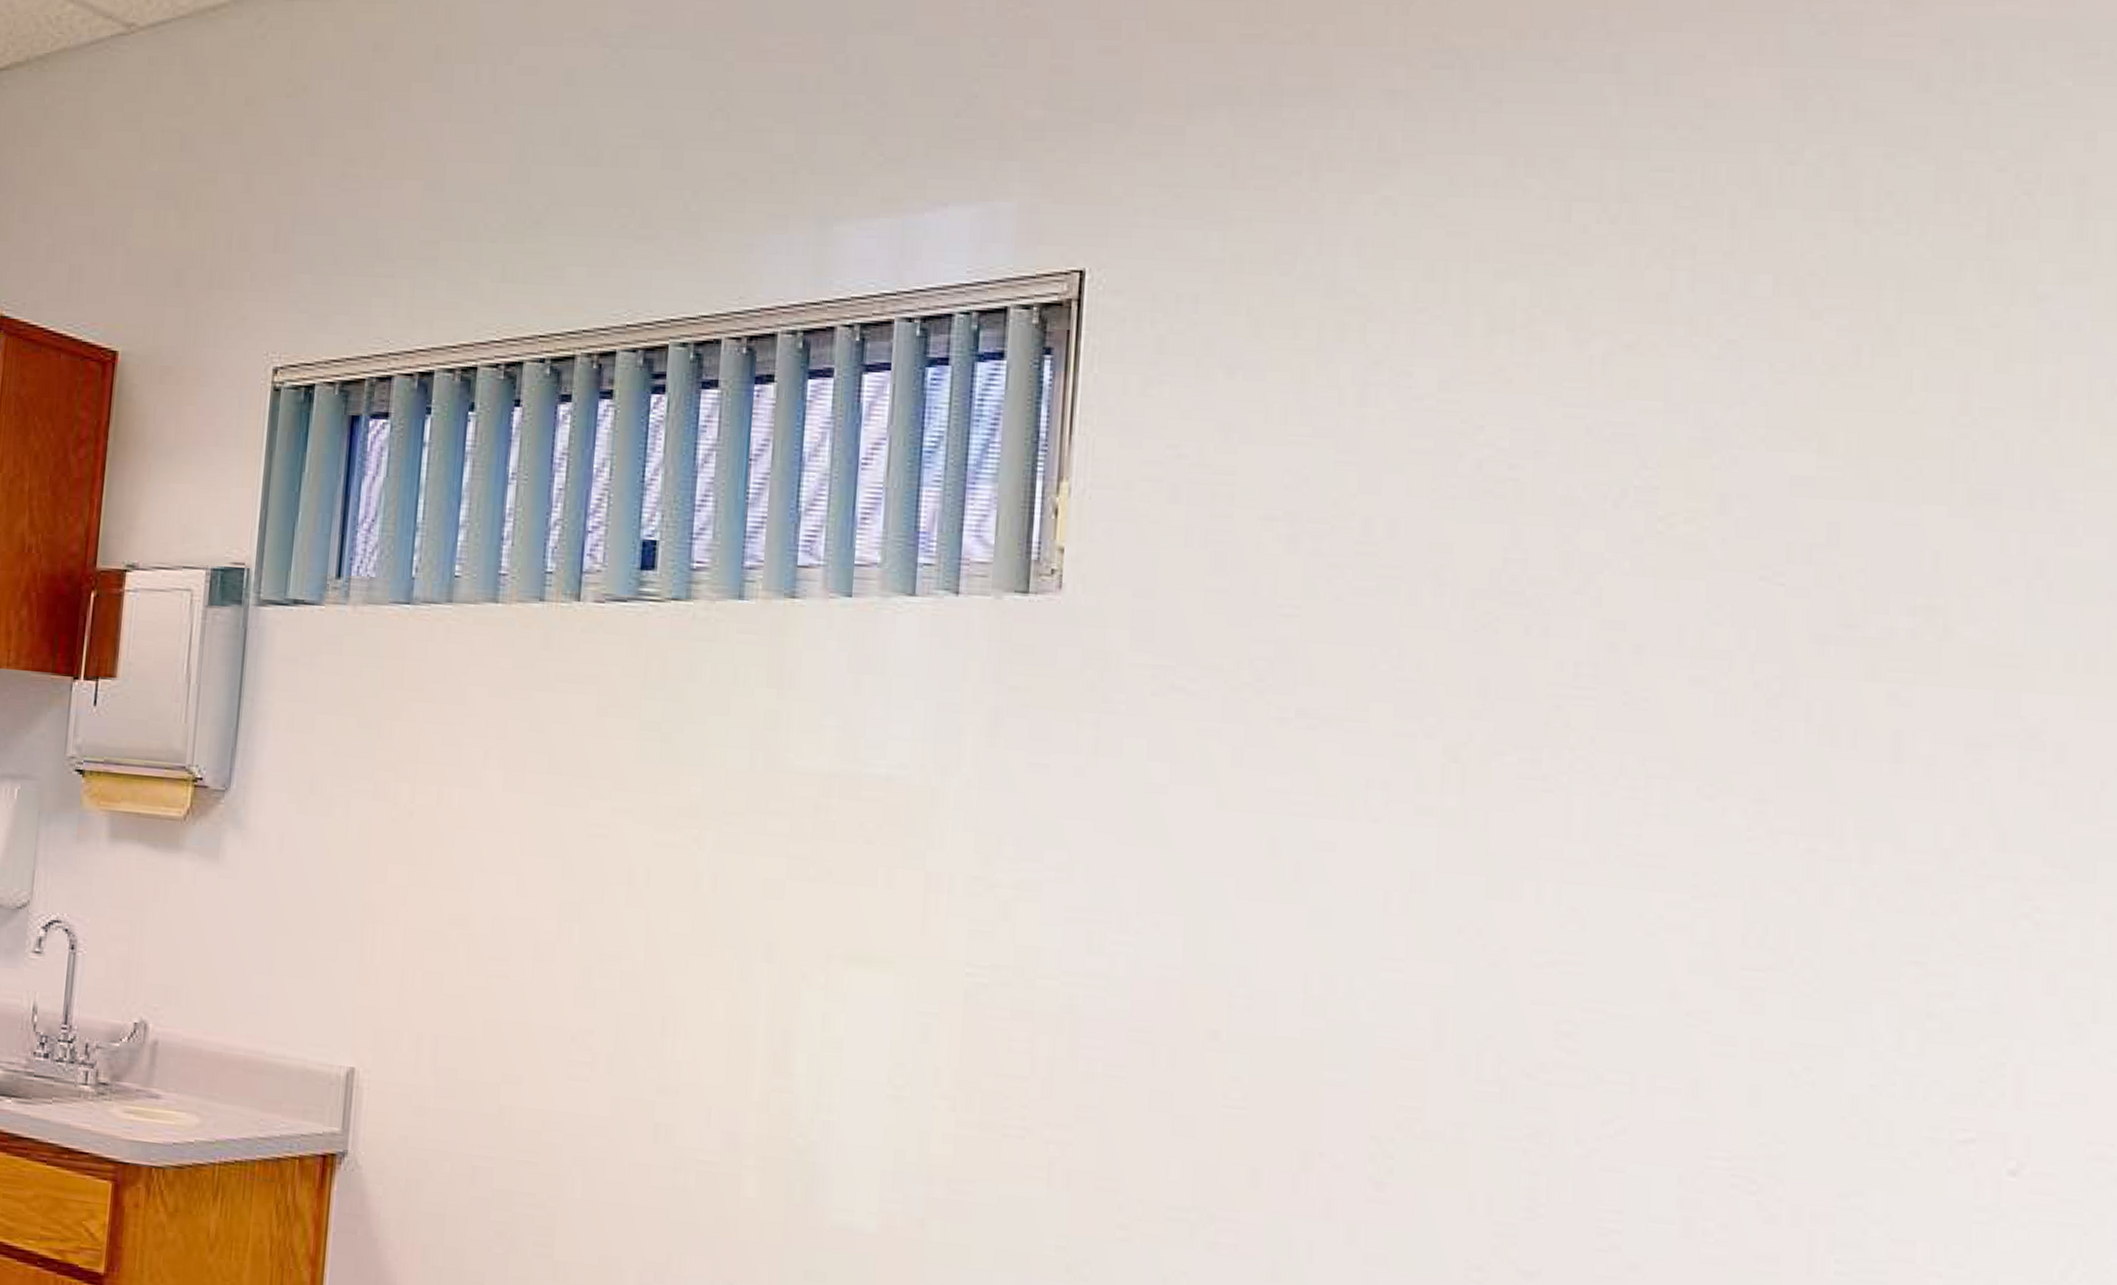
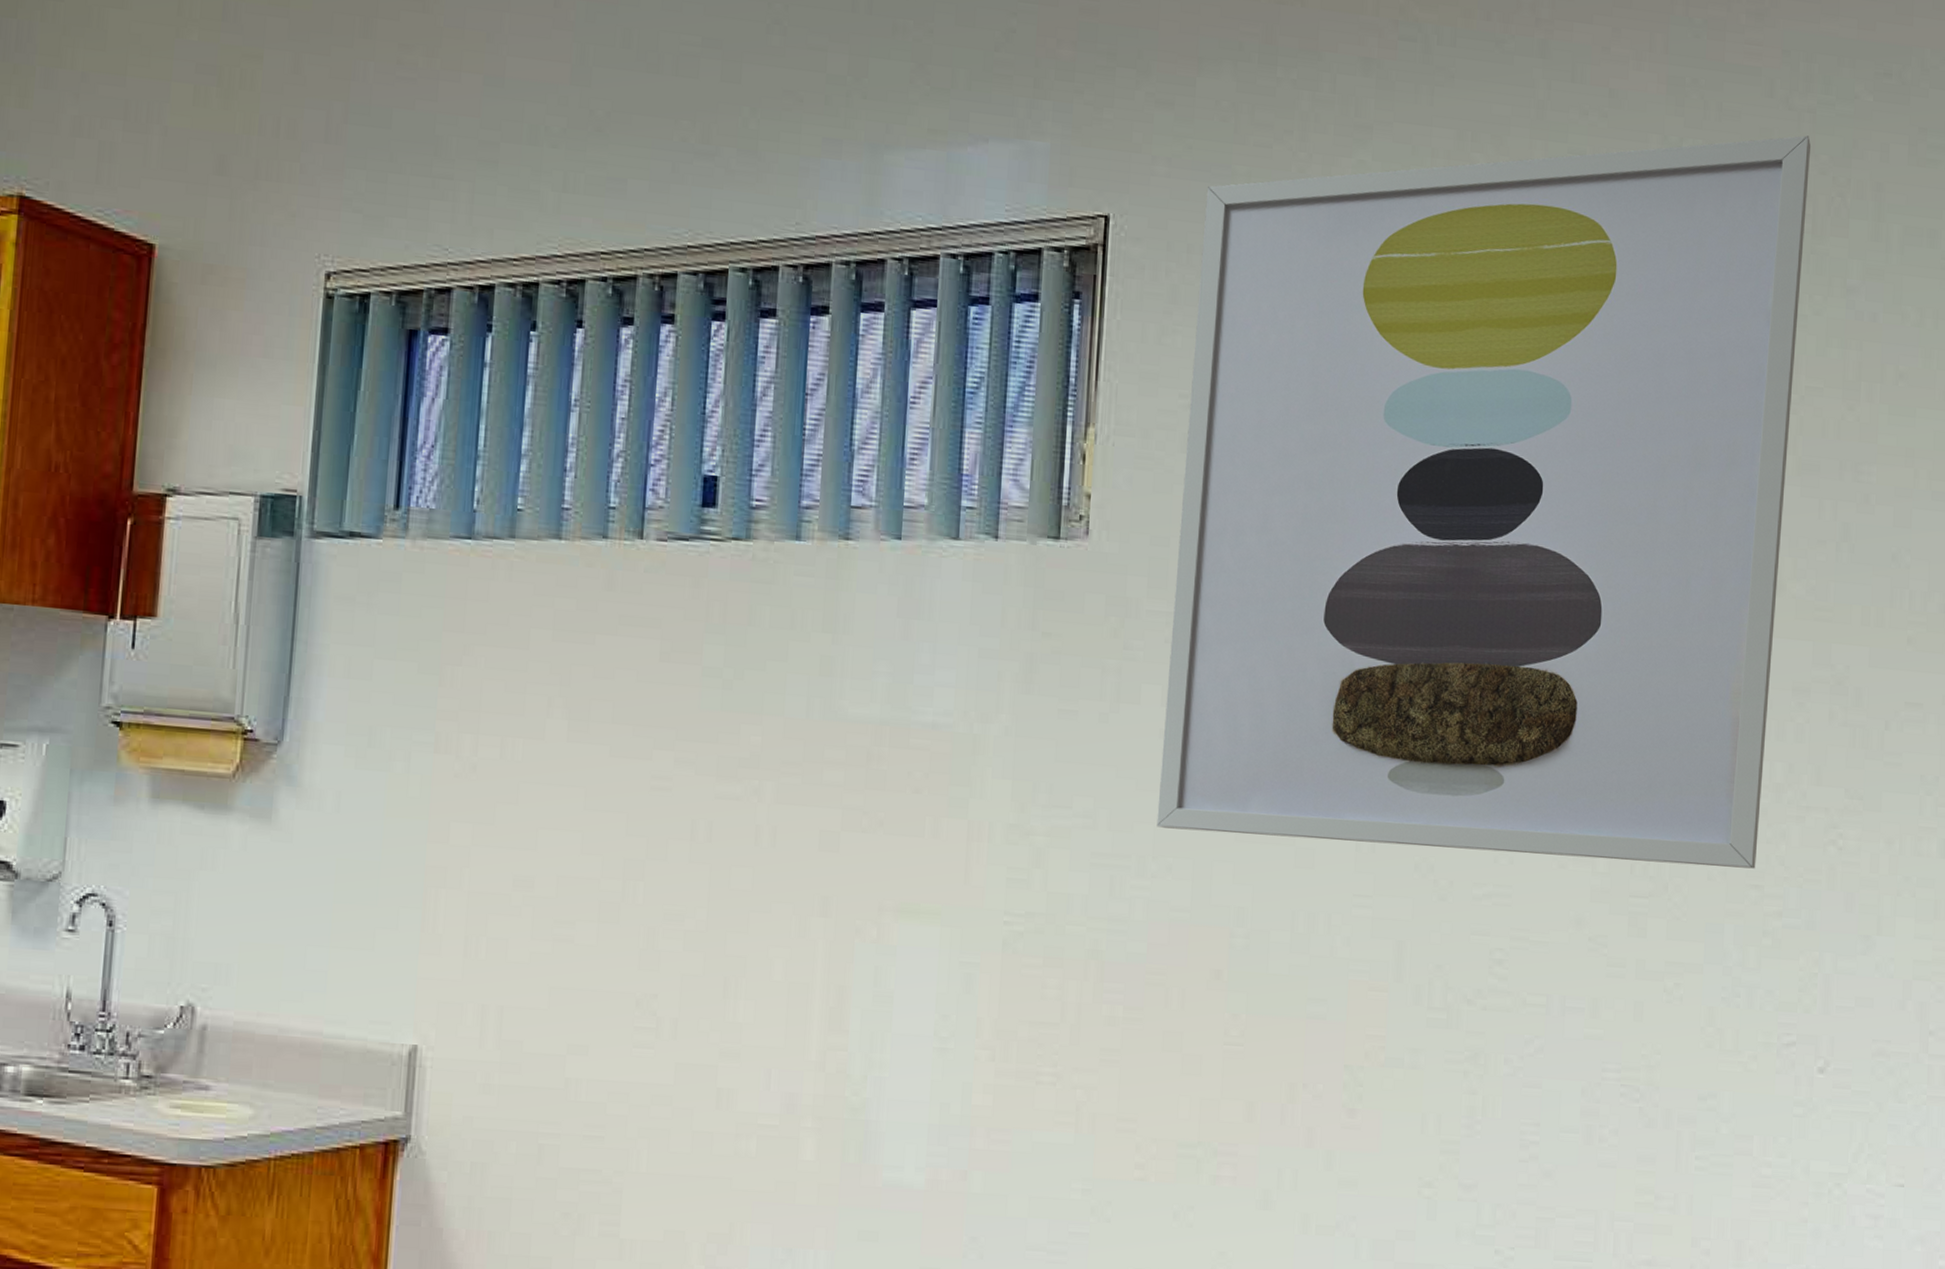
wall art: none [1141,130,1985,943] -> present [1156,135,1812,869]

